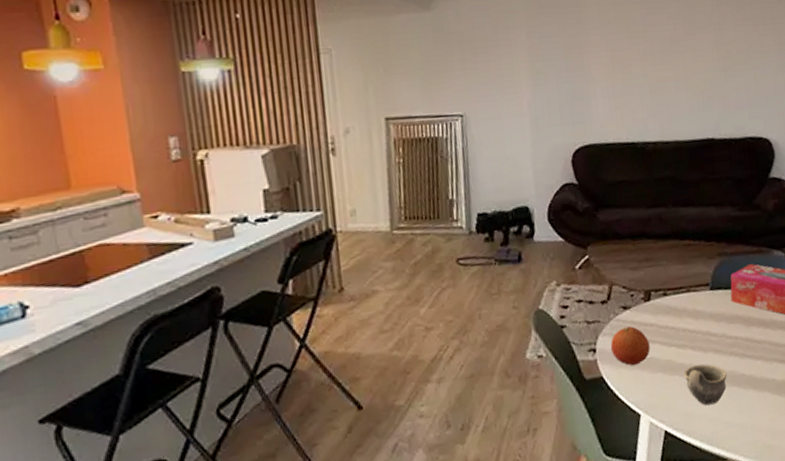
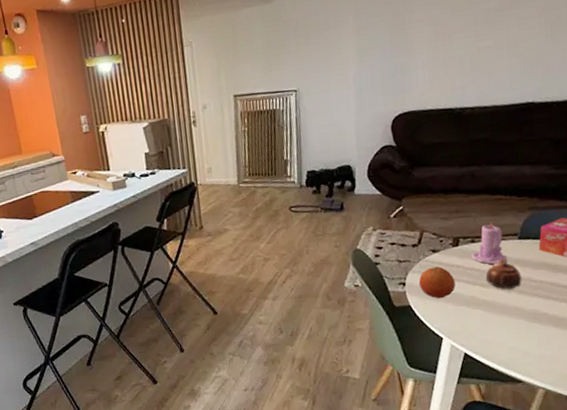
candle: none [664,271,702,321] -> present [471,222,508,265]
teapot: none [680,312,718,349] -> present [485,257,522,290]
cup: present [684,364,727,406] -> none [486,302,529,337]

